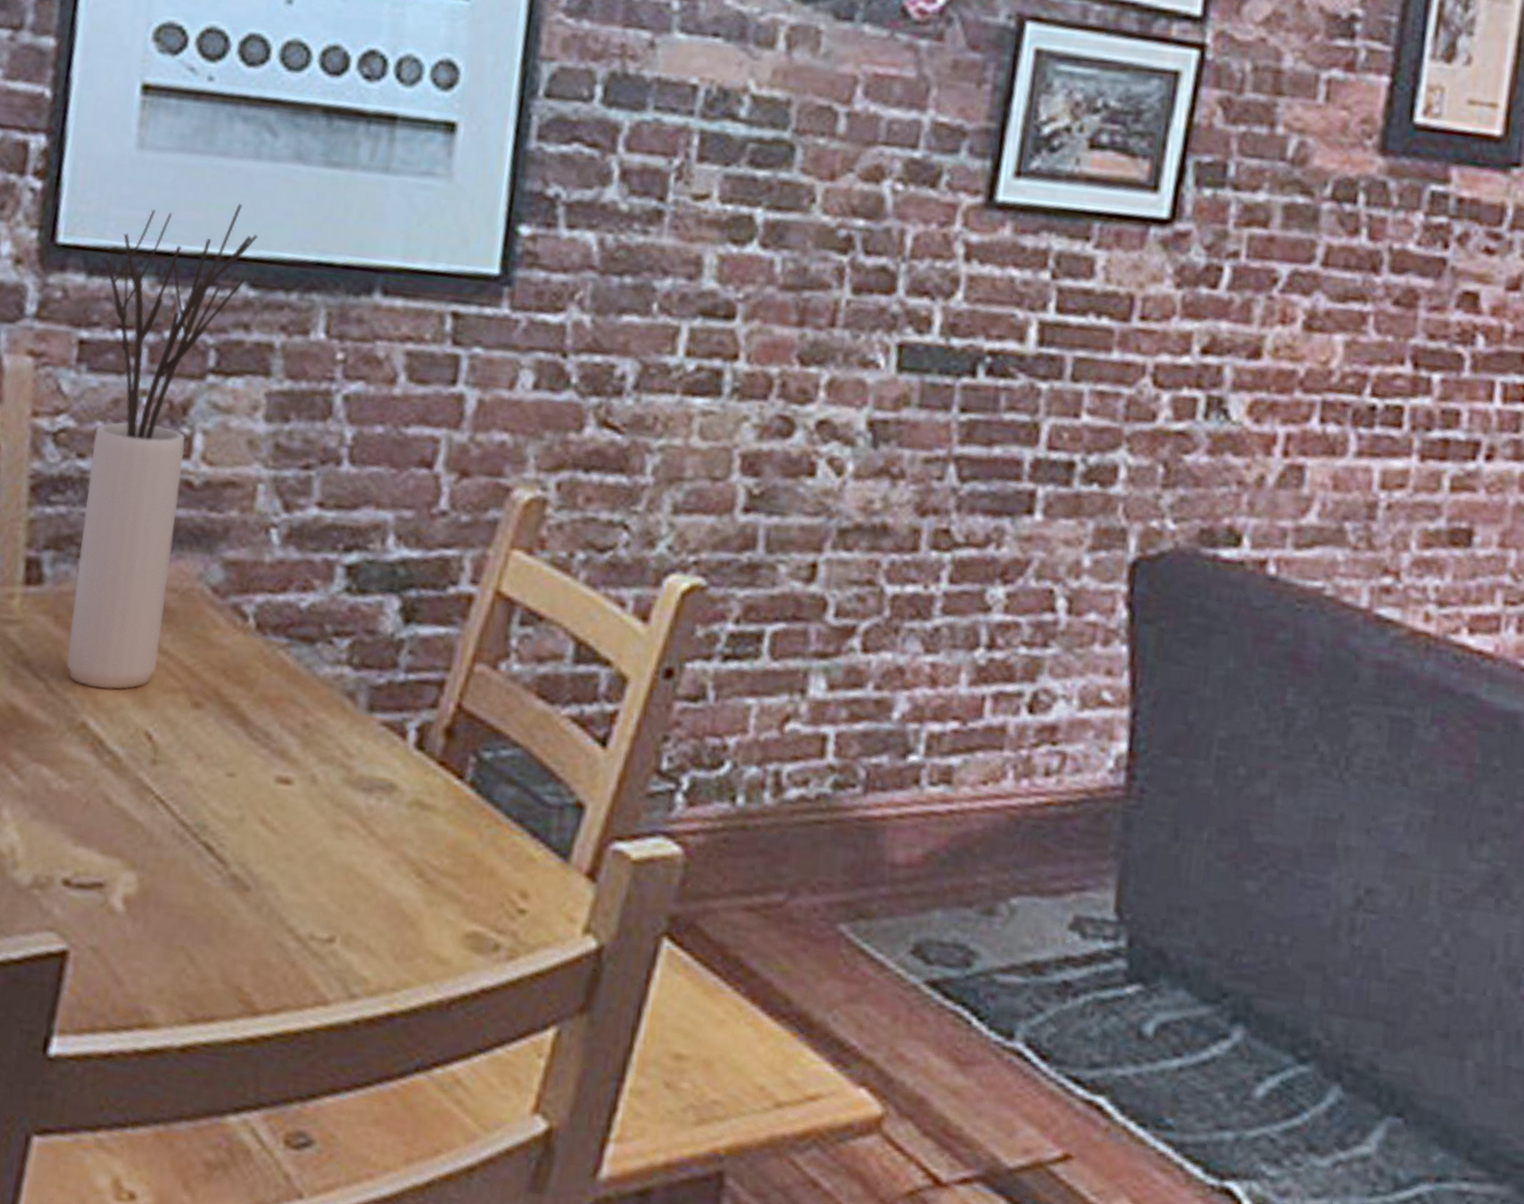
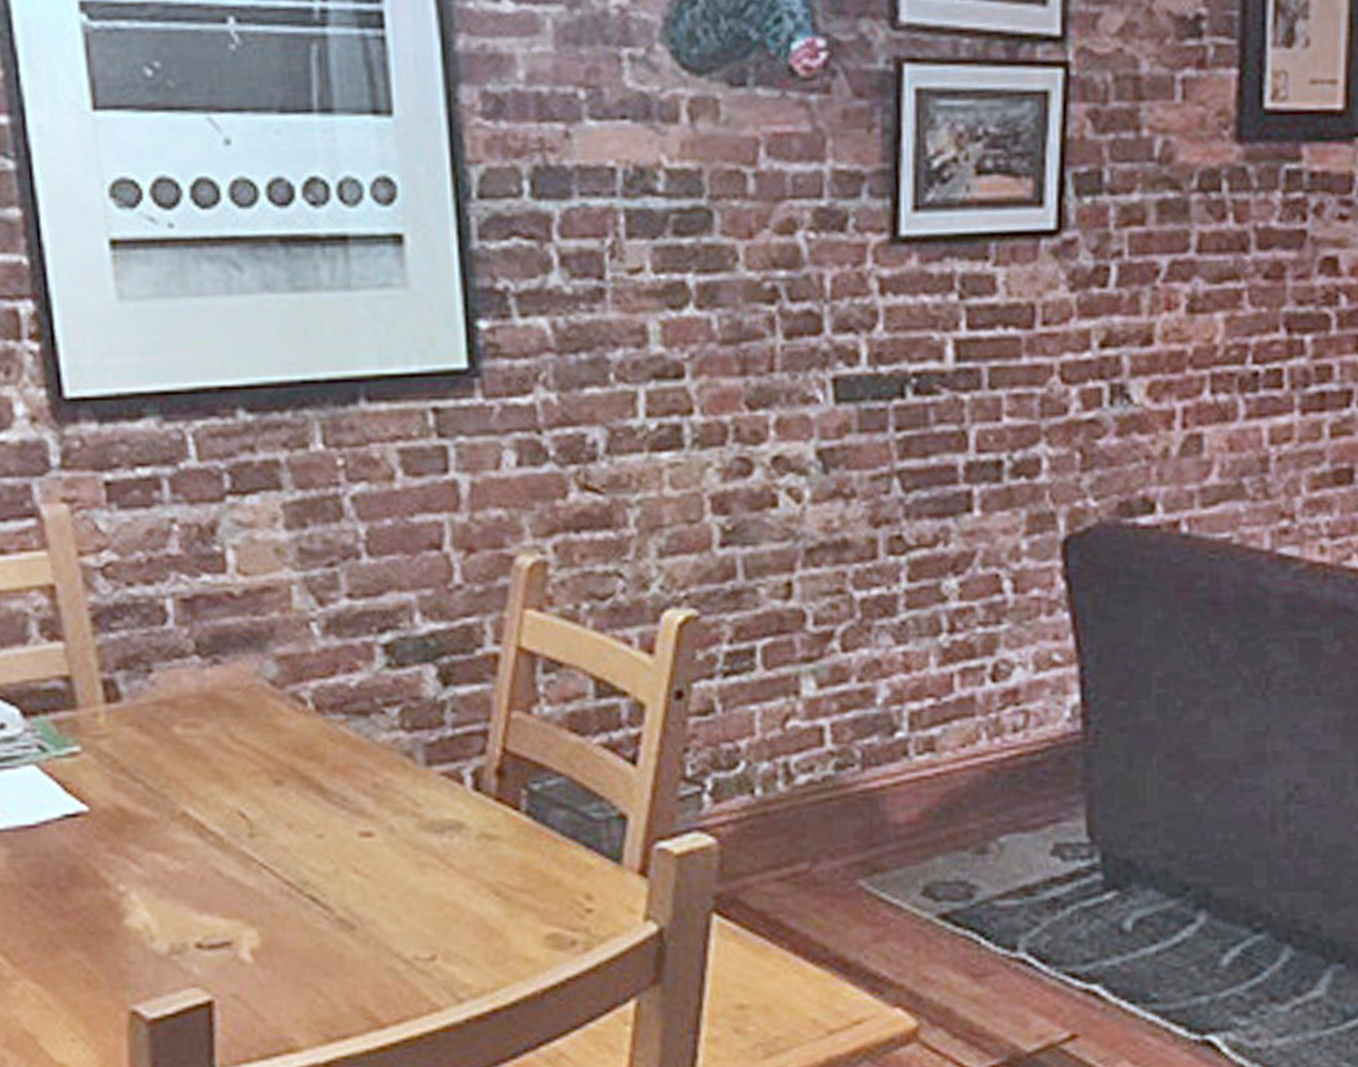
vase: present [66,203,258,690] -> none [113,337,245,781]

